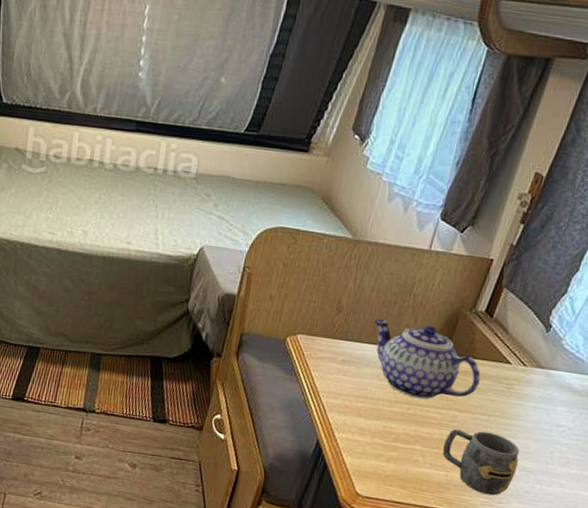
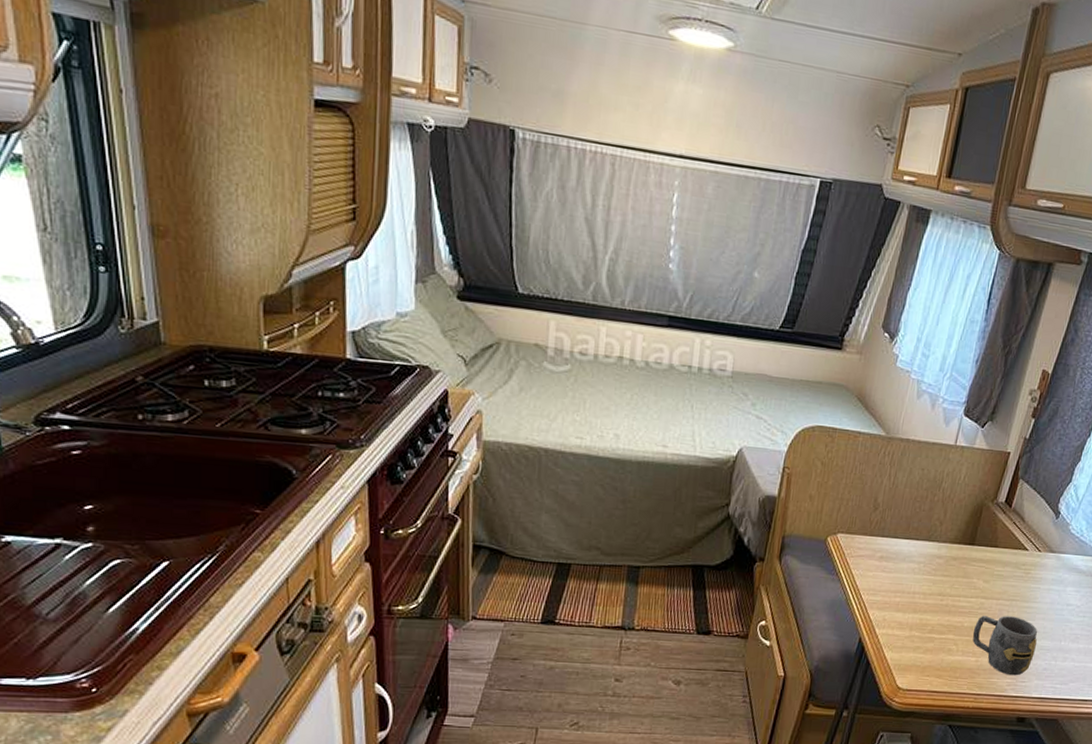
teapot: present [374,319,481,400] -> none [908,514,1003,590]

